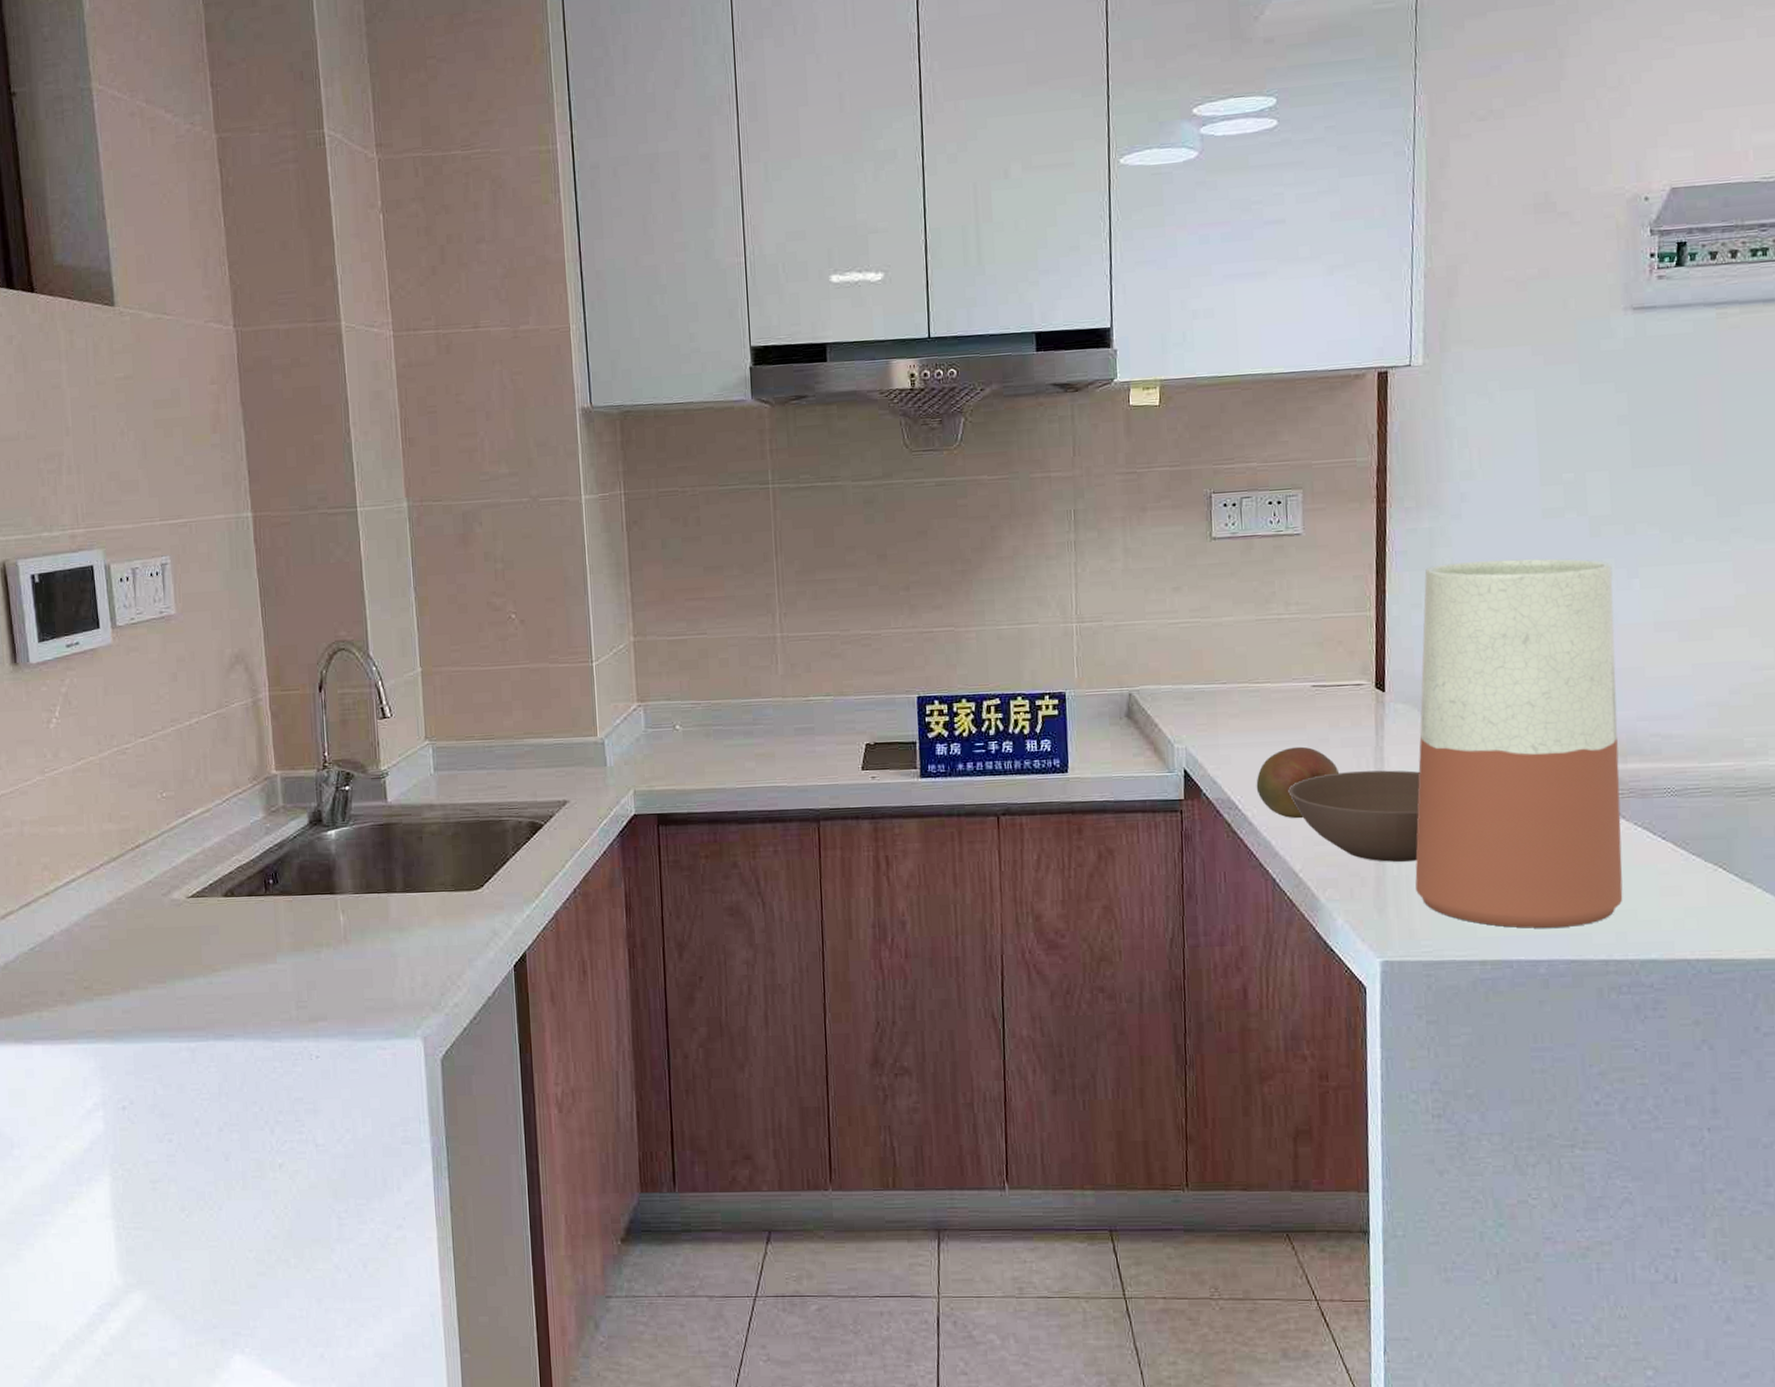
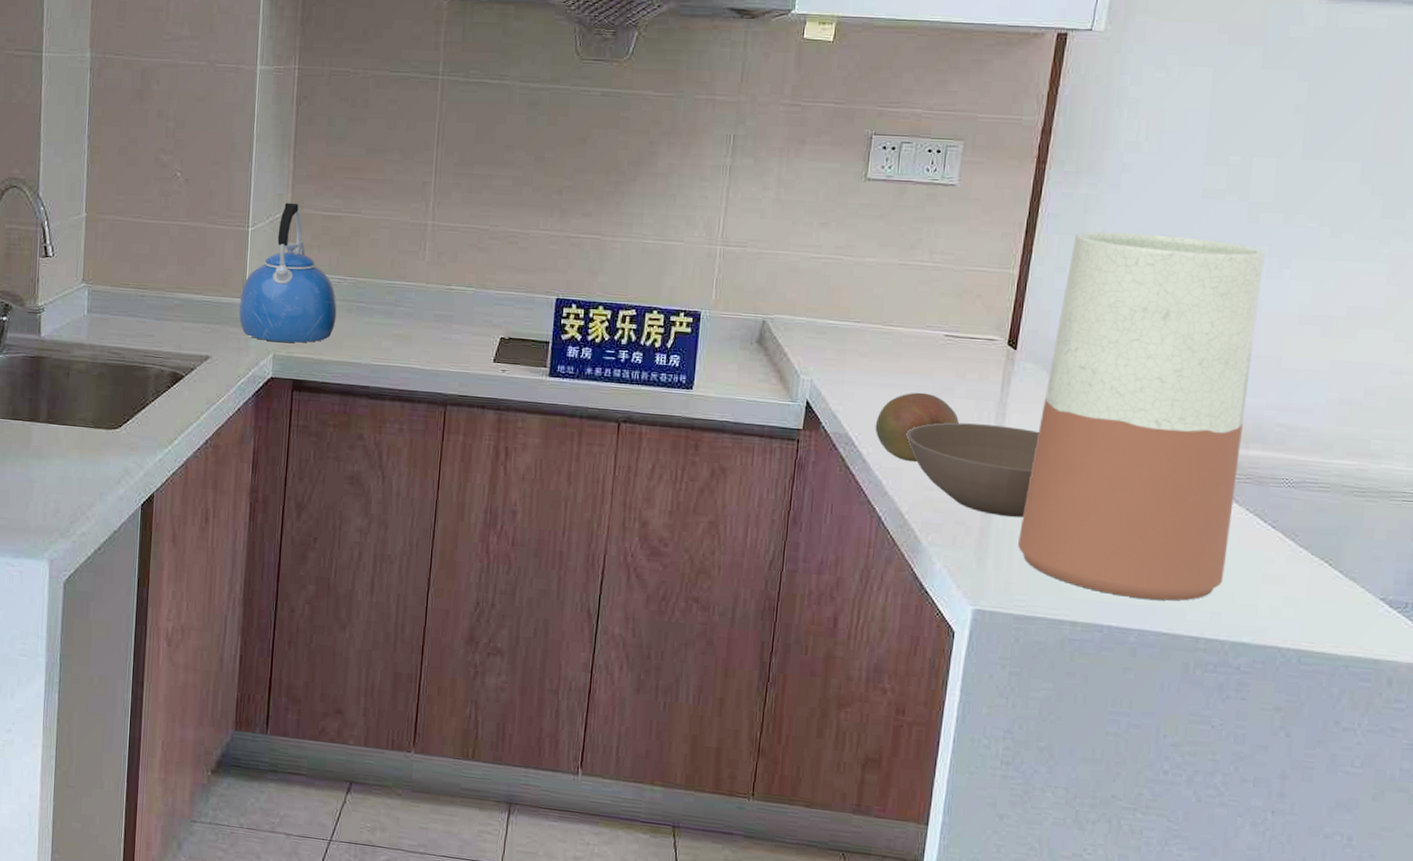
kettle: none [592,631,695,777] -> present [239,202,337,343]

